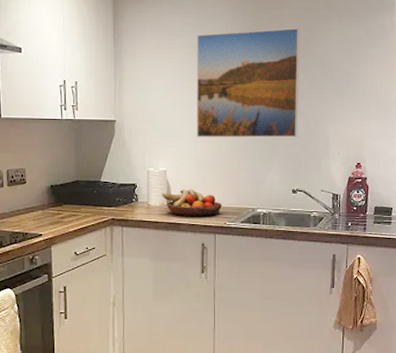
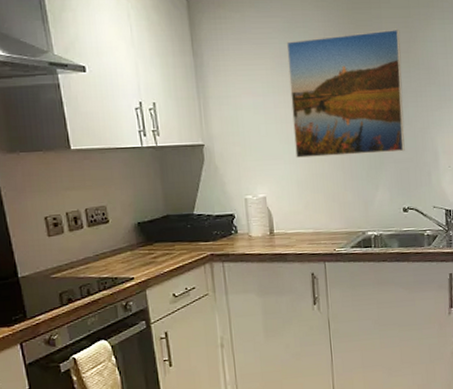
fruit bowl: present [162,189,222,217] -> none [263,215,329,246]

